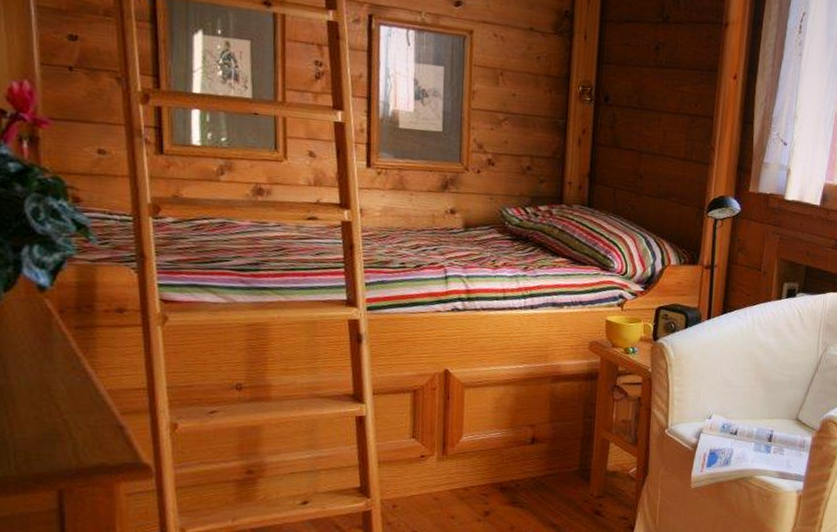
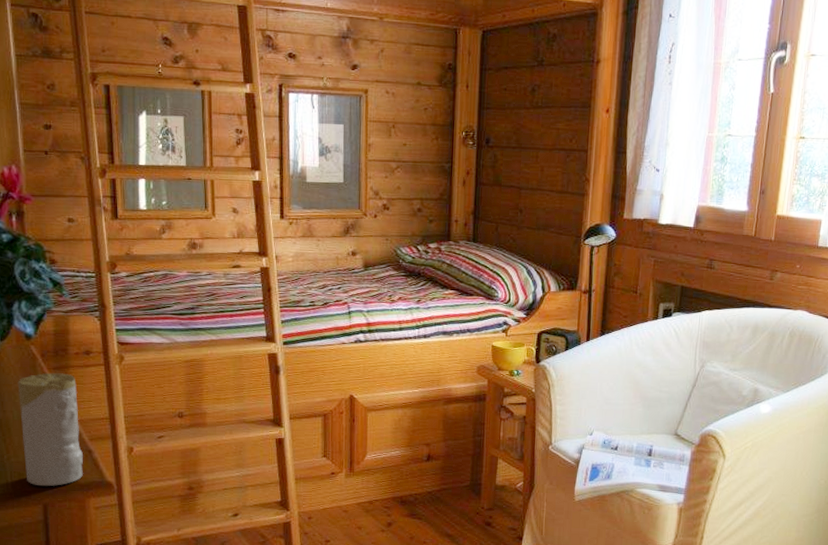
candle: none [26,332,112,469] -> present [17,373,83,487]

